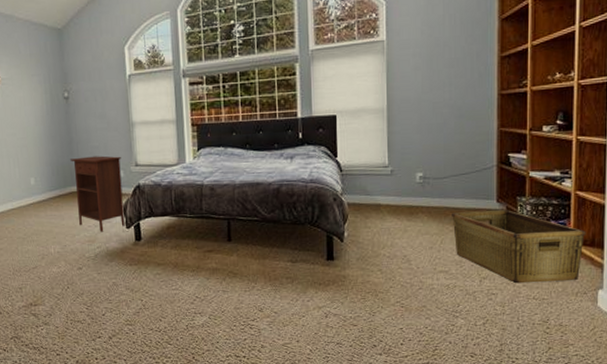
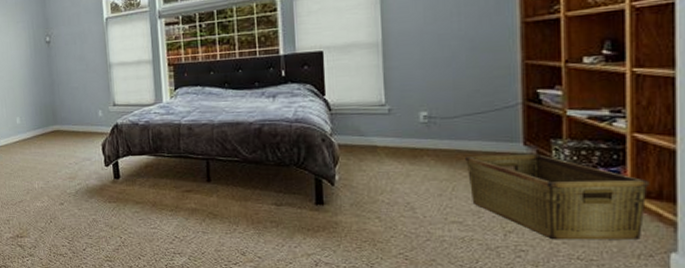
nightstand: present [69,156,125,232] -> none [51,96,104,170]

